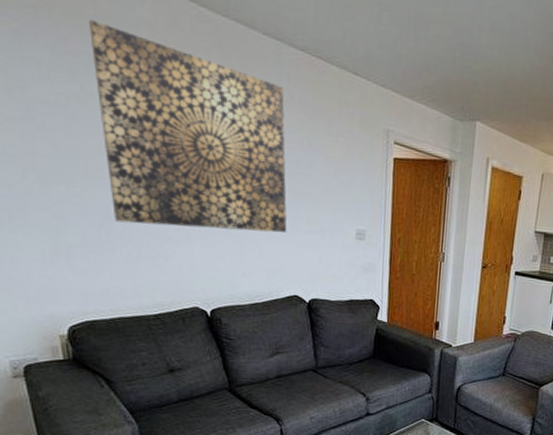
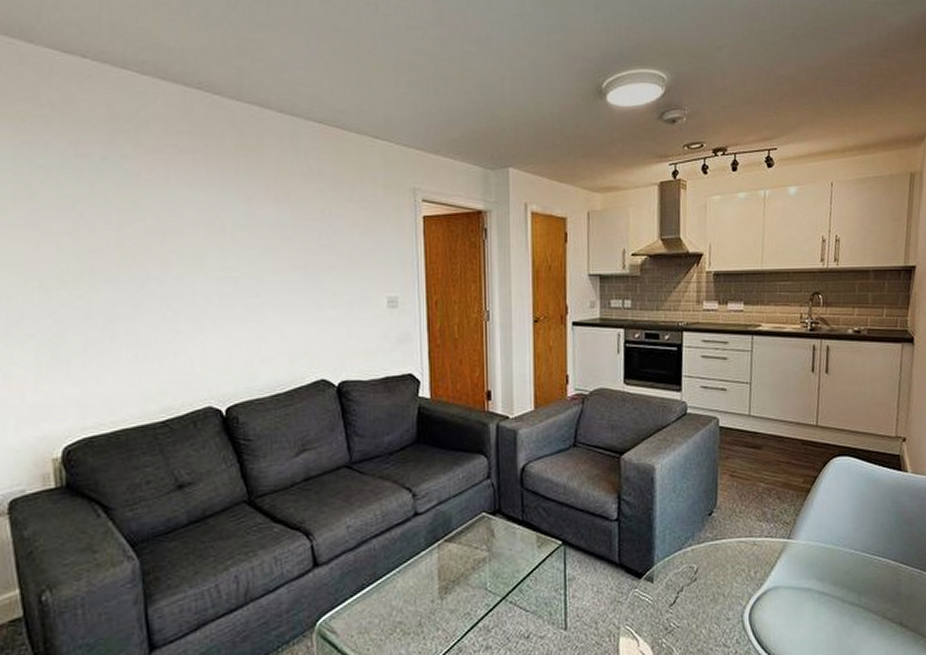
wall art: present [88,19,287,233] -> none [100,120,311,321]

